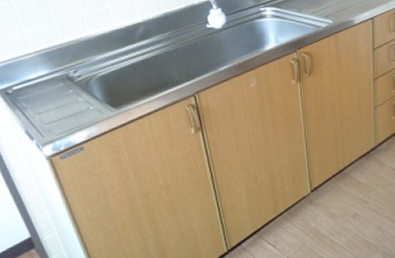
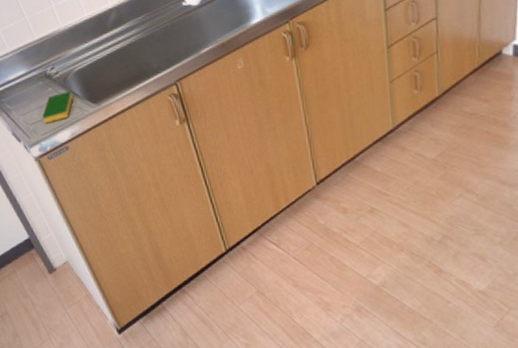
dish sponge: none [59,94,93,124] -> present [42,91,73,124]

